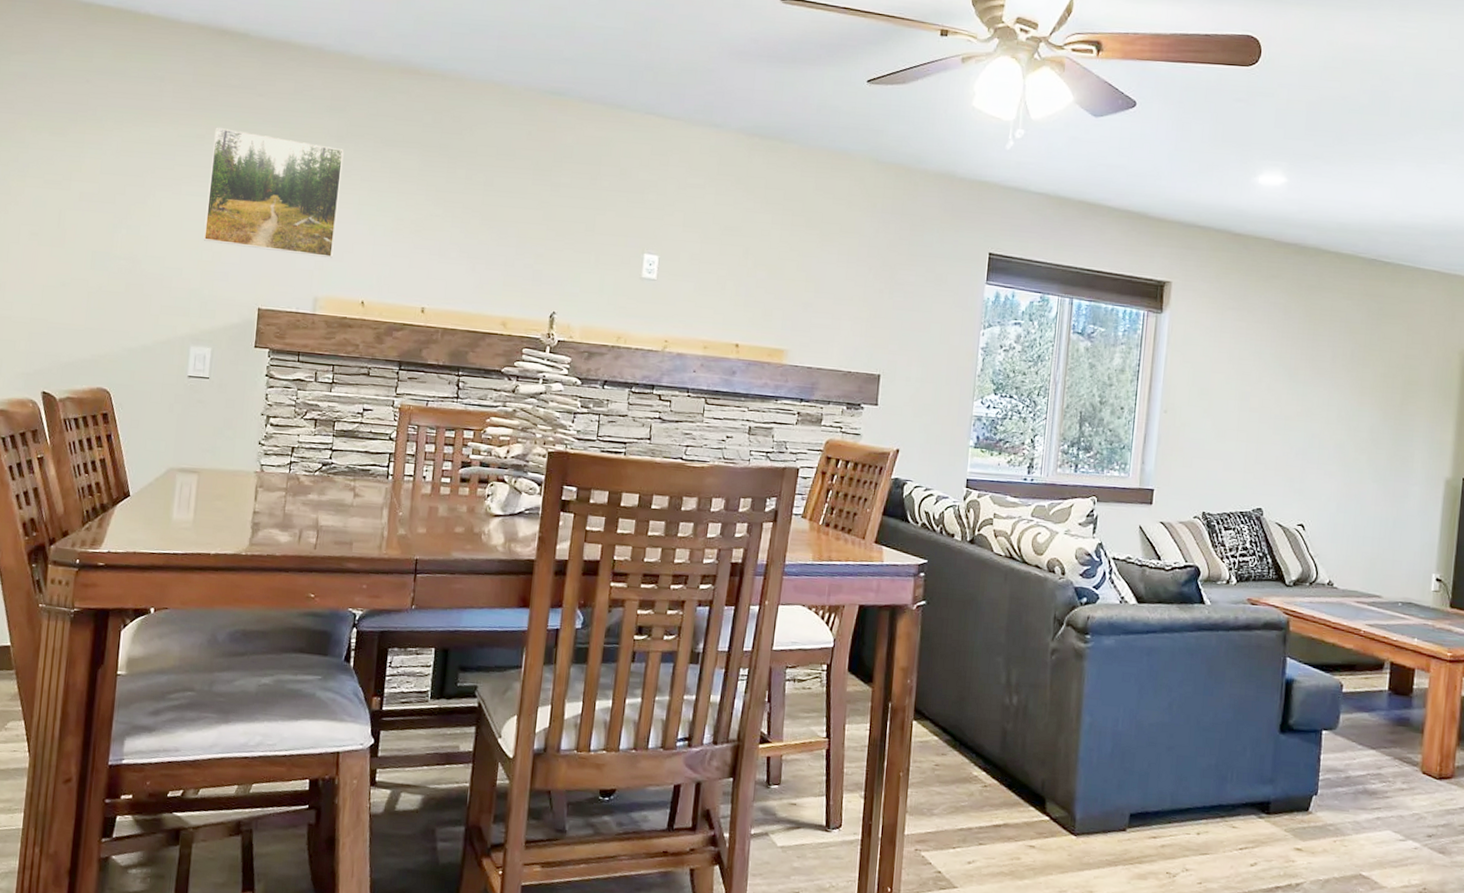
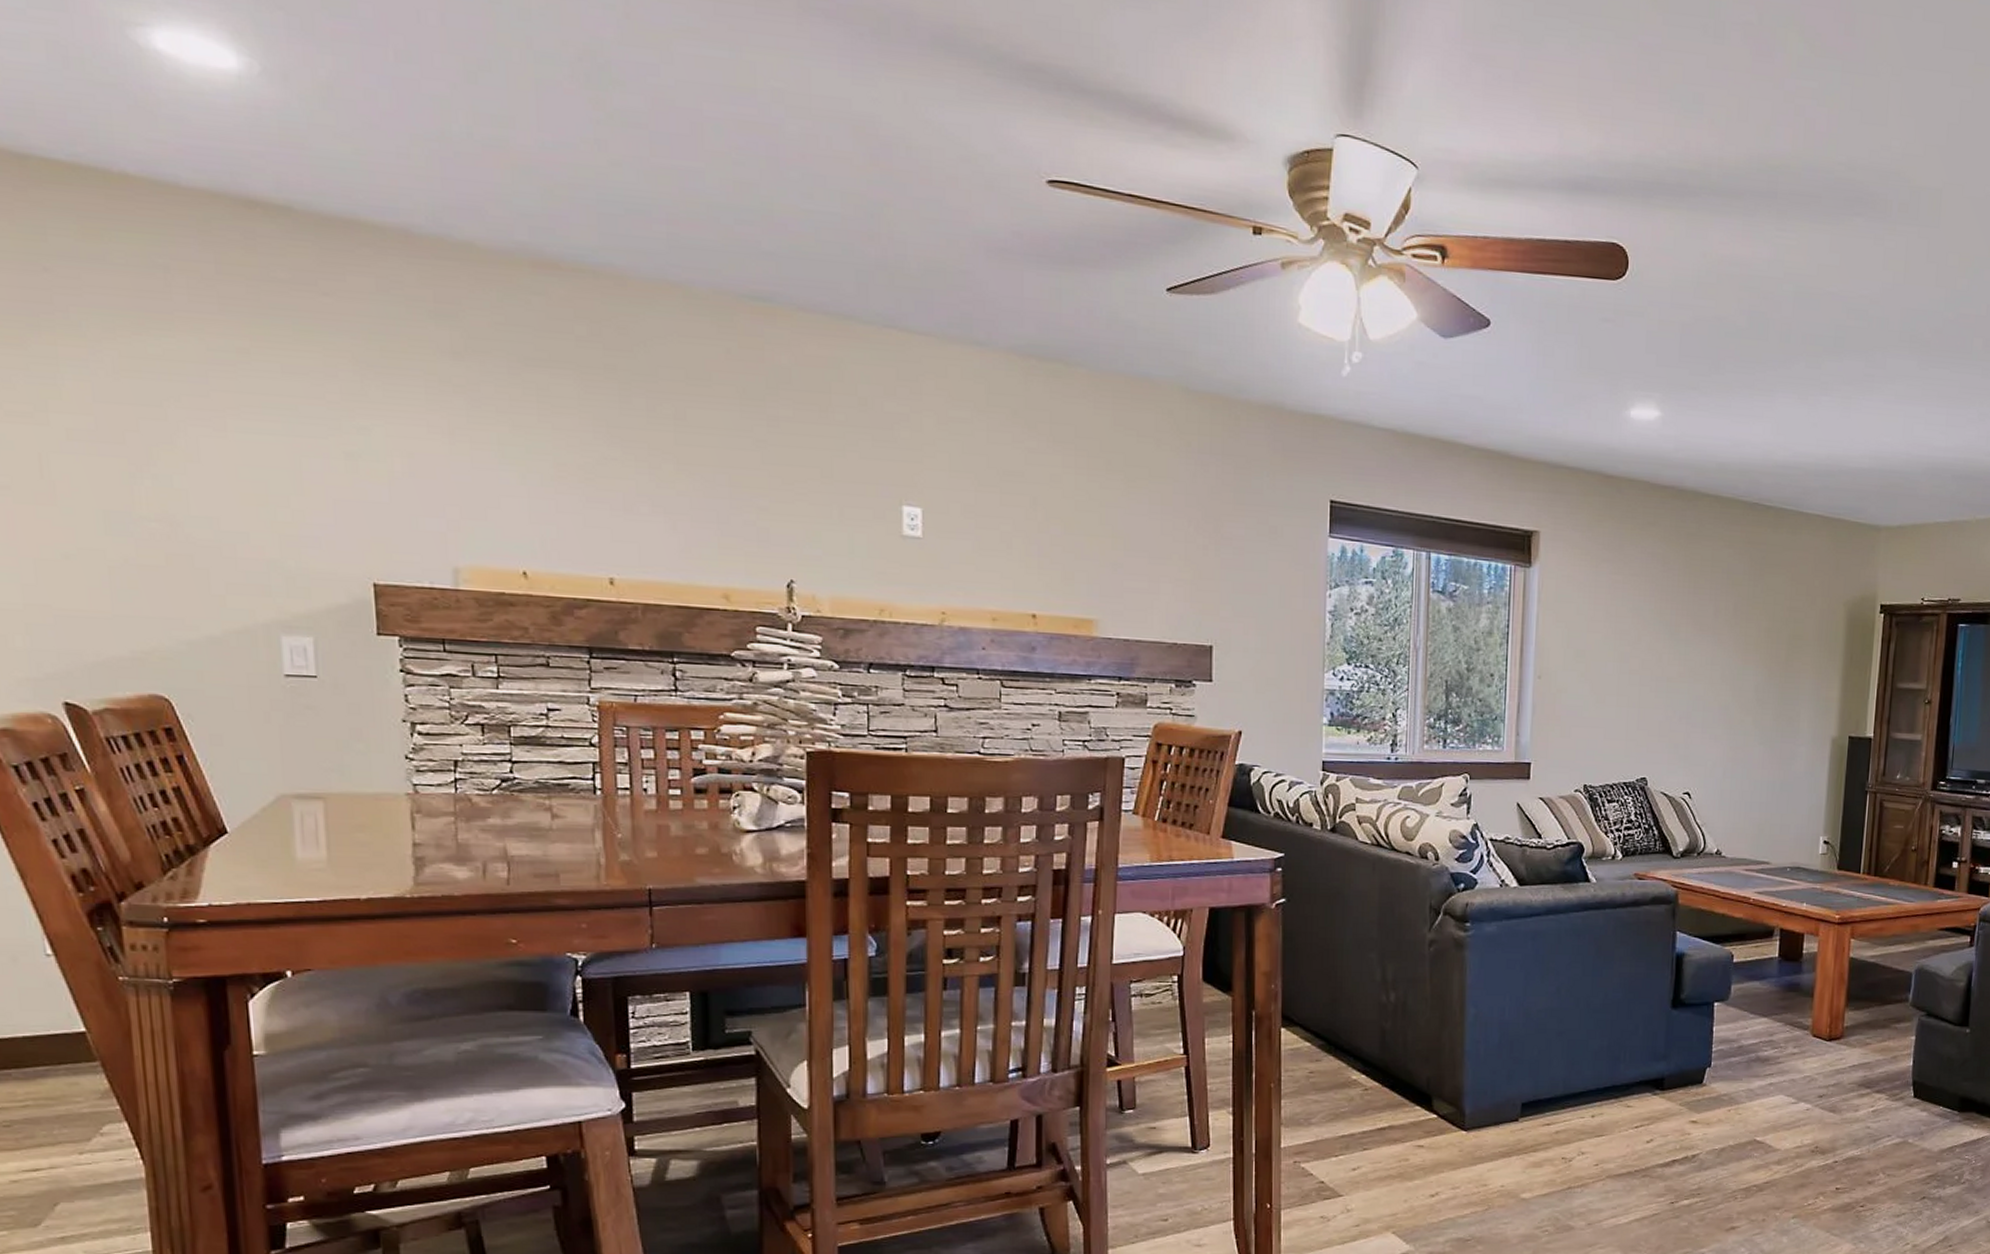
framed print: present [203,127,344,258] -> none [264,337,472,516]

